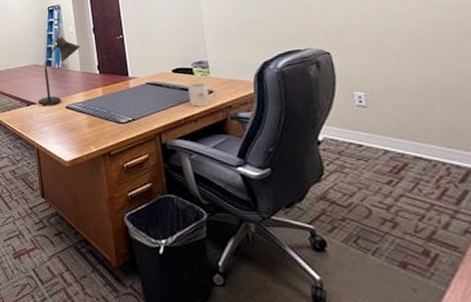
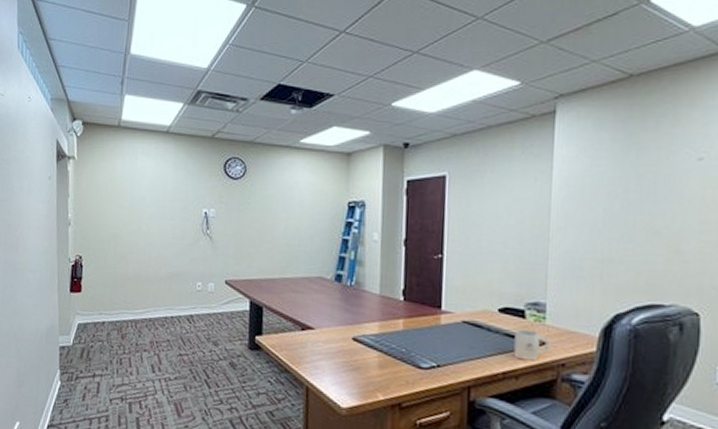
desk lamp: present [38,36,81,107] -> none [316,244,385,335]

